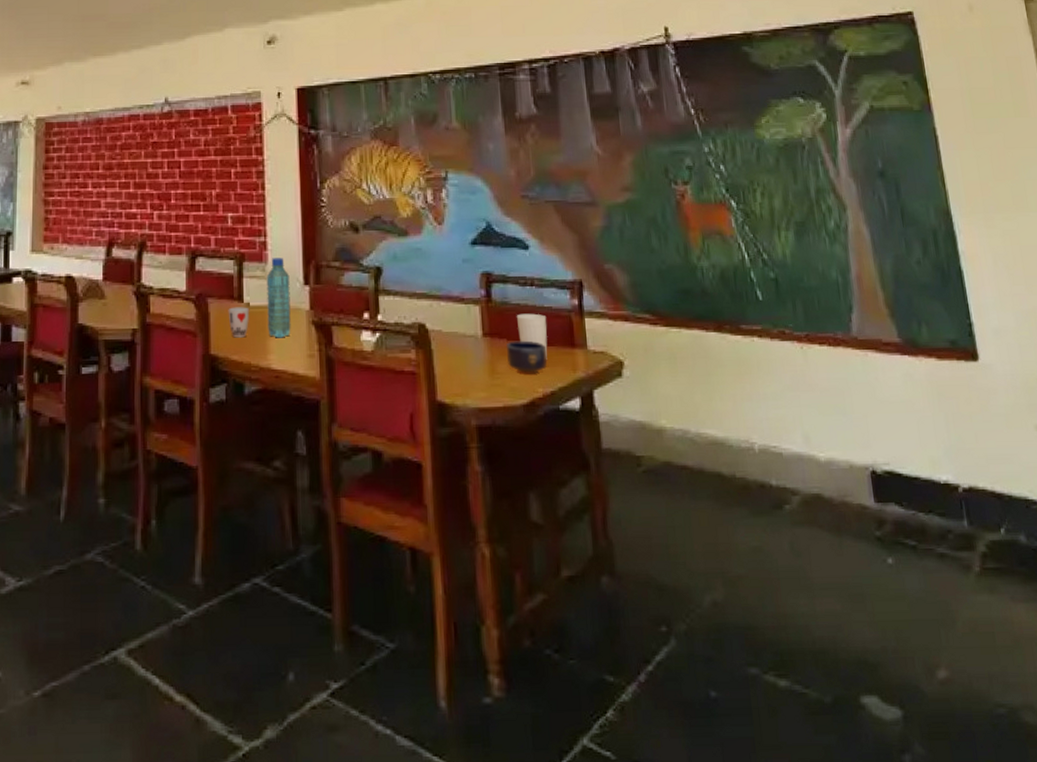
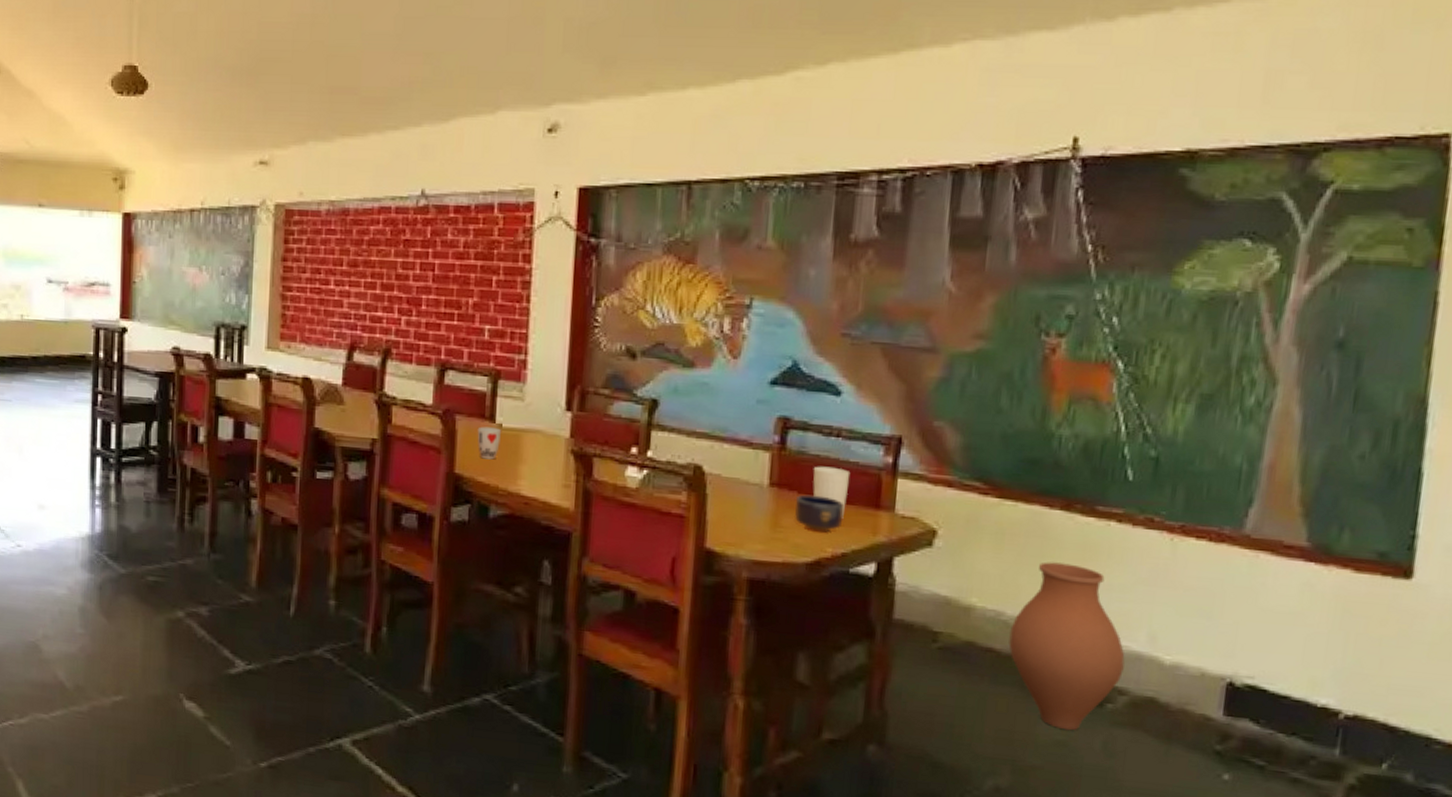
water bottle: present [266,258,291,338] -> none [520,378,550,464]
vase: none [696,379,791,536] -> present [1008,562,1125,731]

